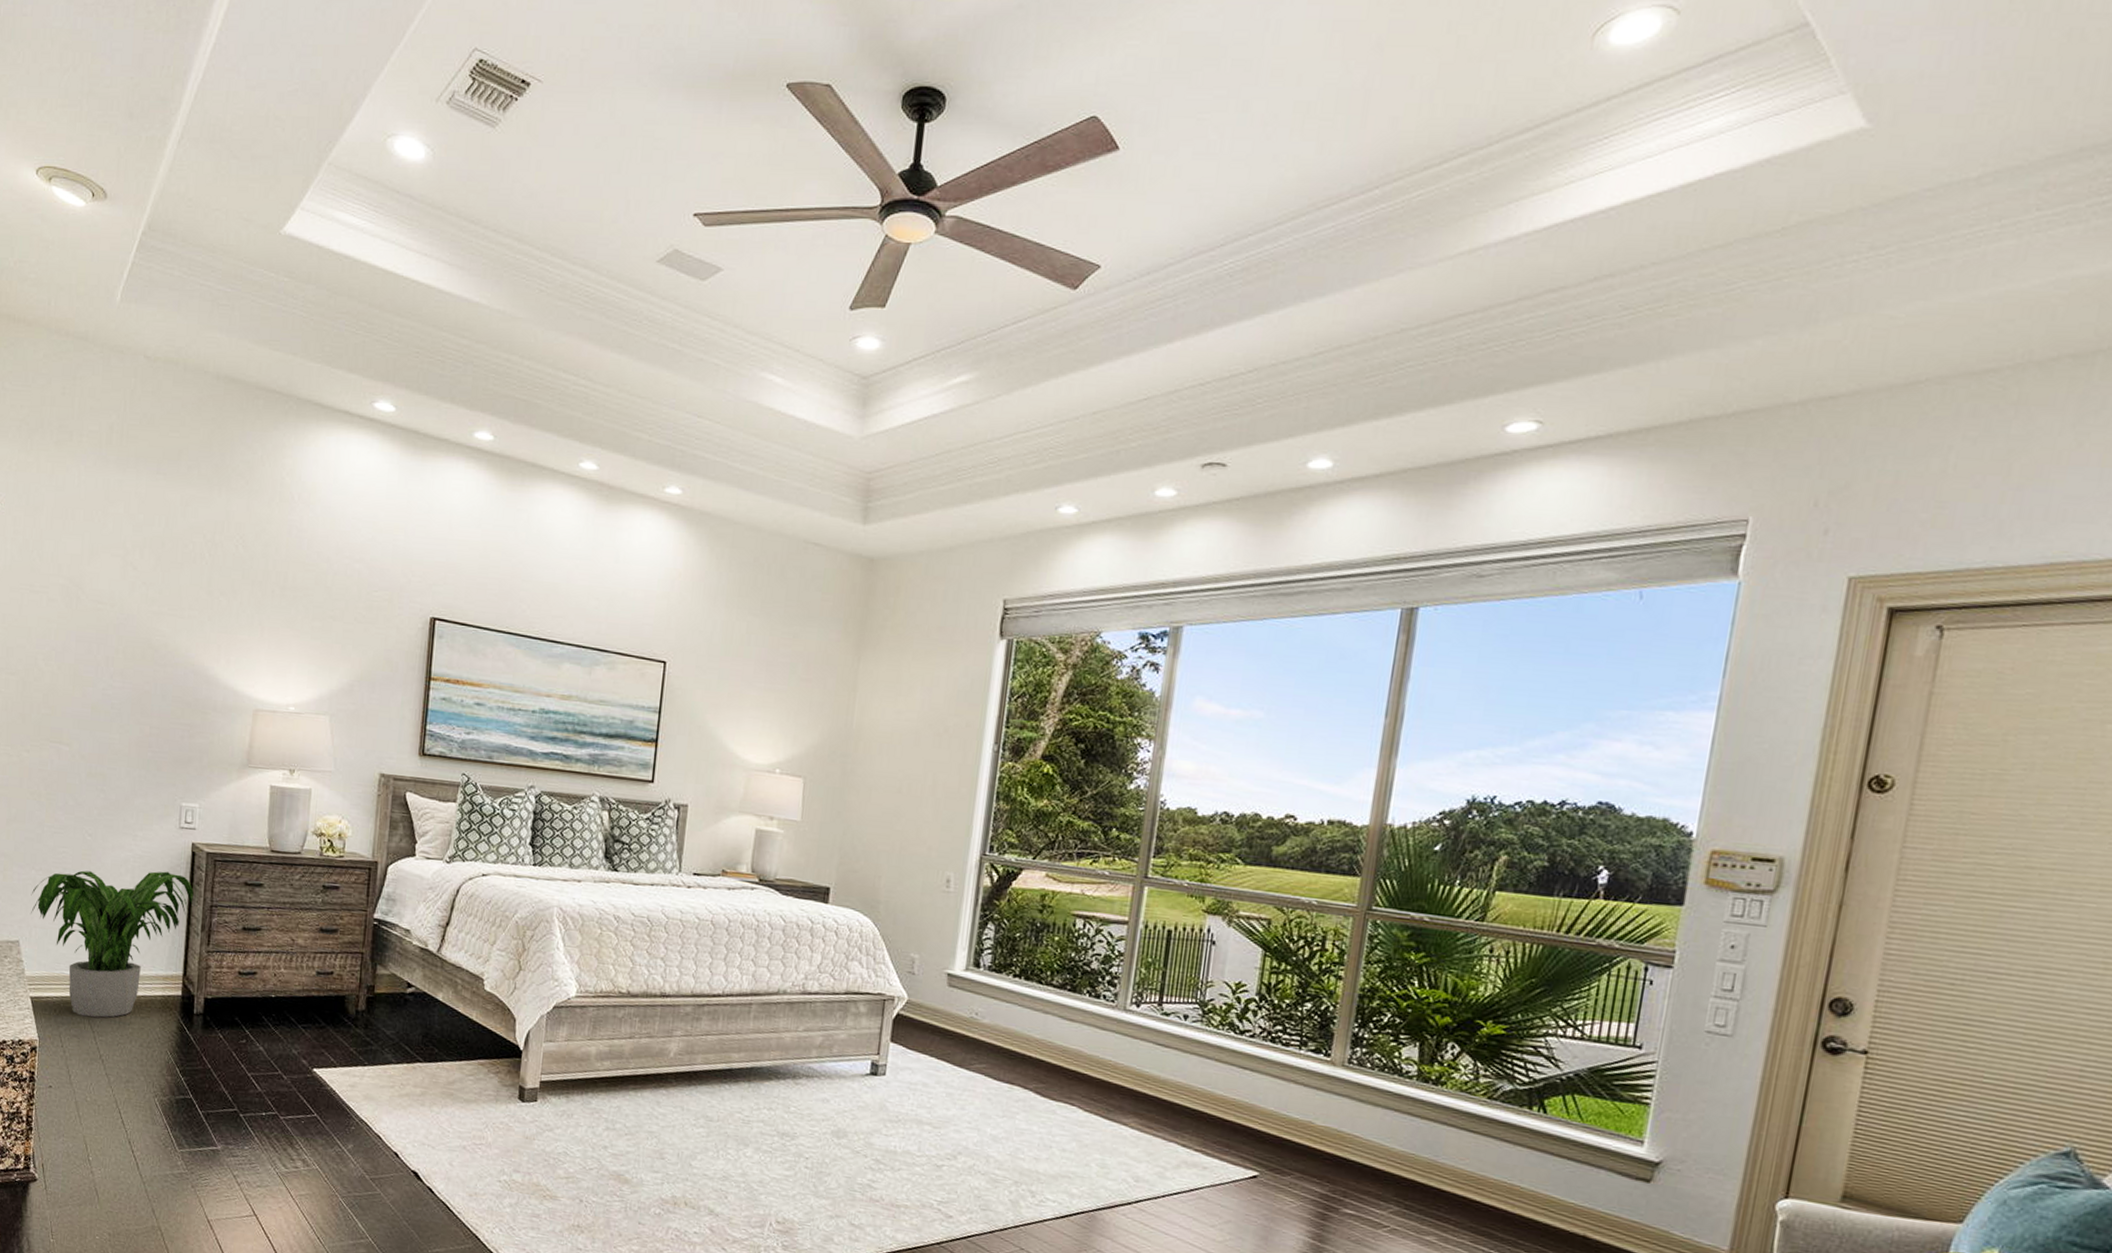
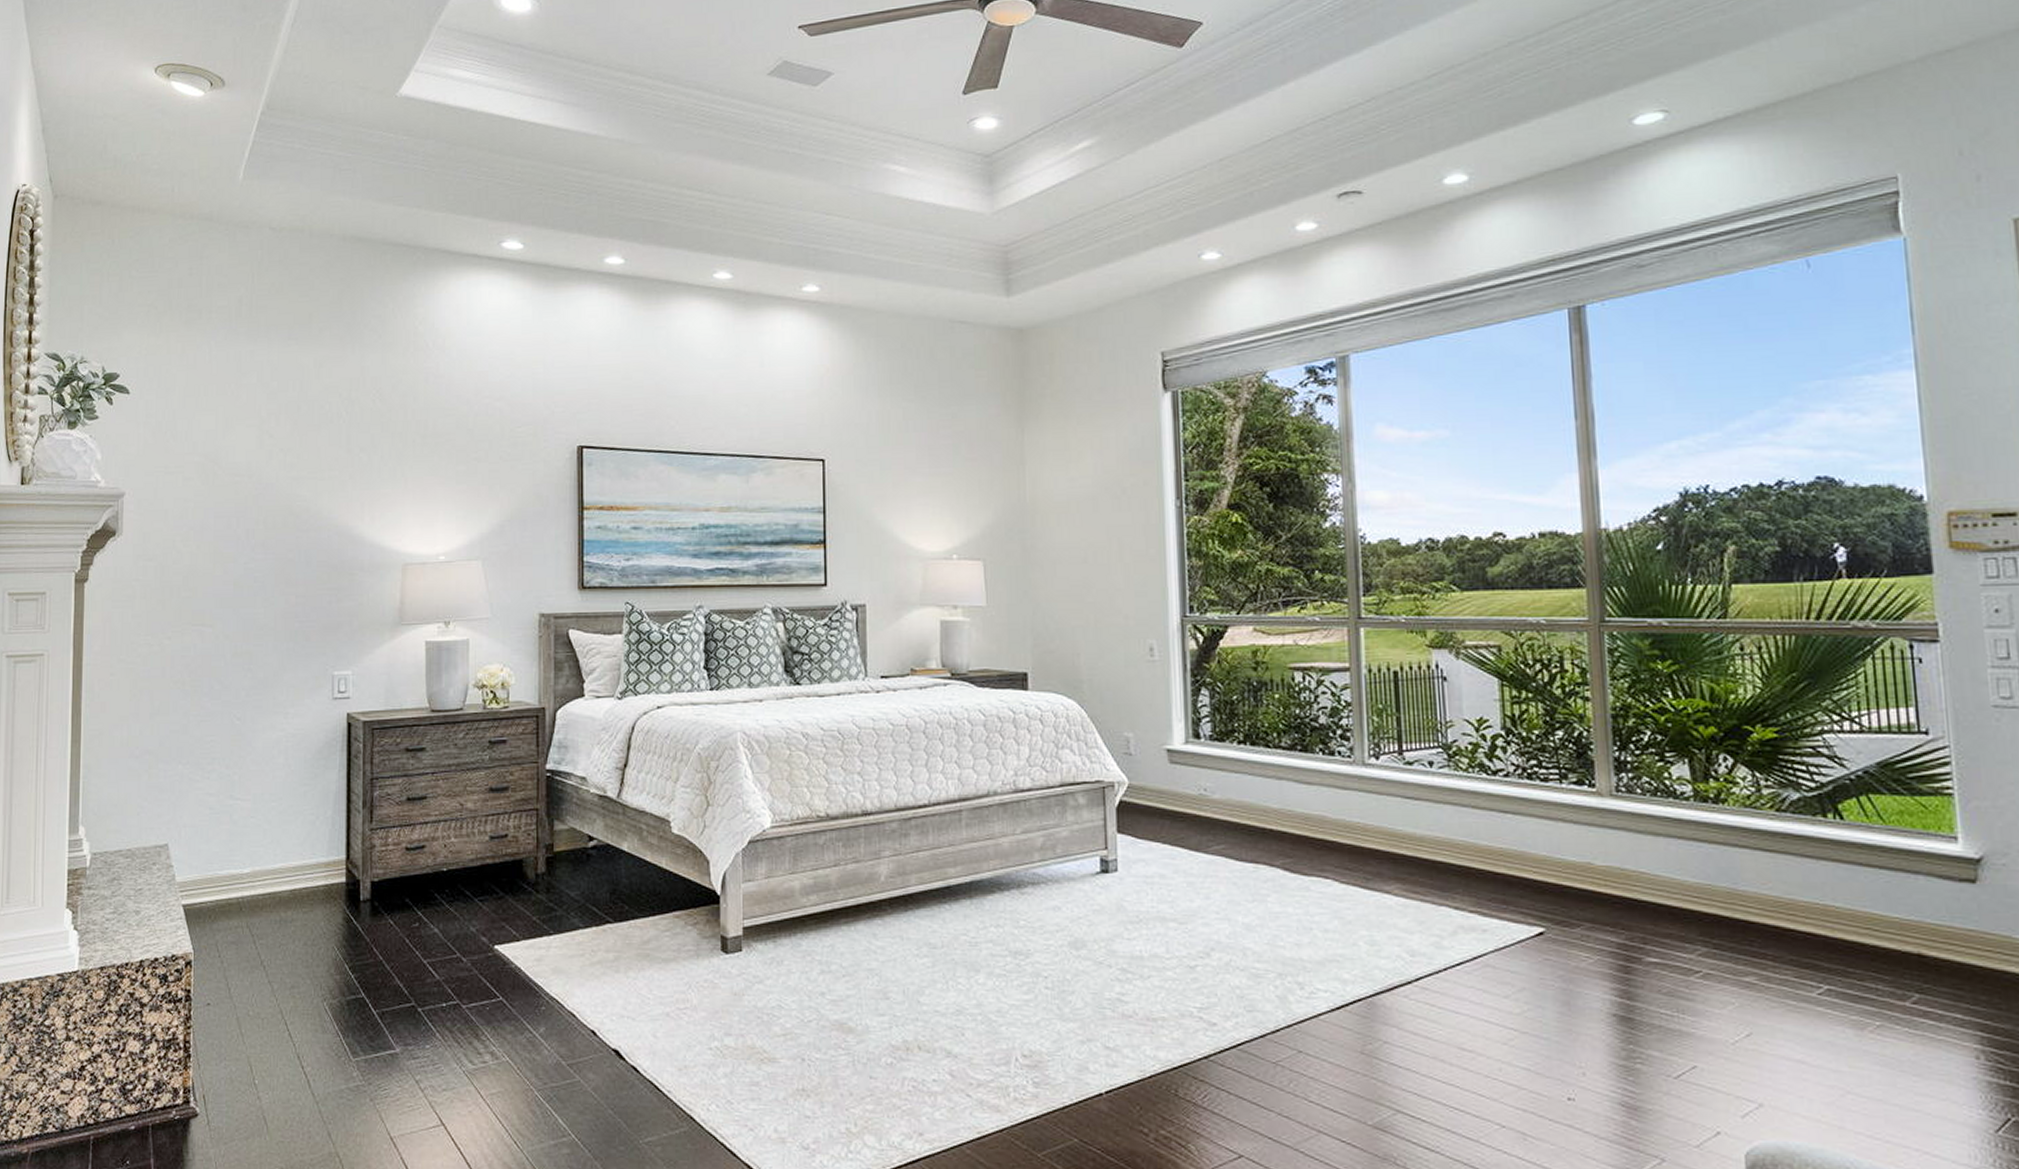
potted plant: present [31,870,194,1018] -> none [178,748,352,919]

